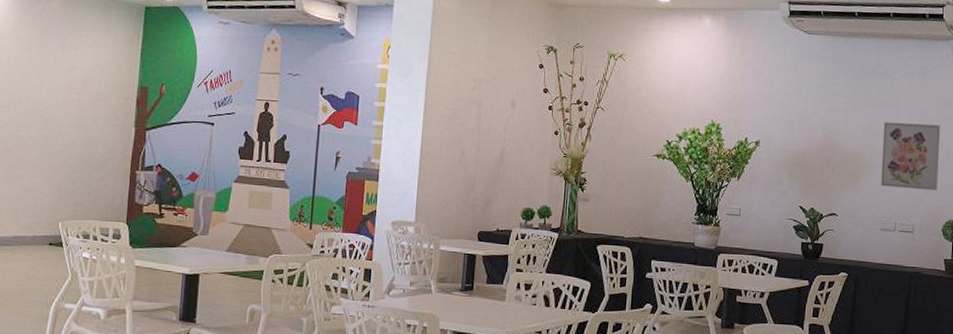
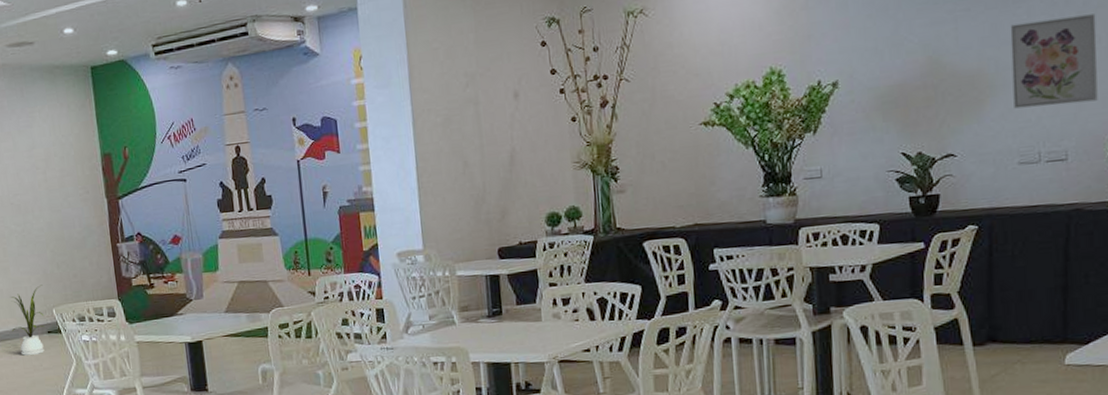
house plant: none [13,197,54,265] -> present [10,284,45,357]

